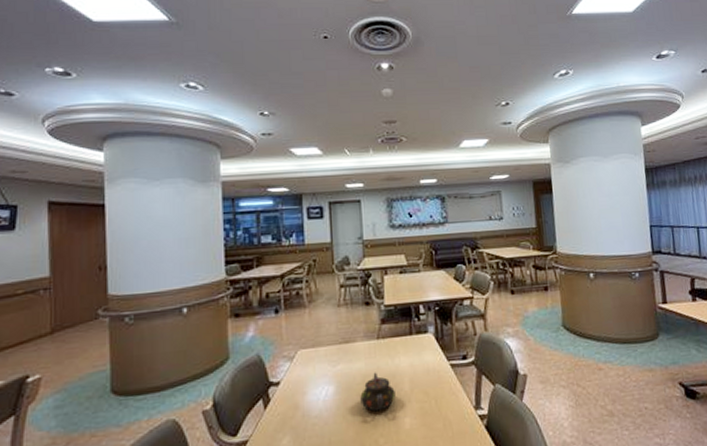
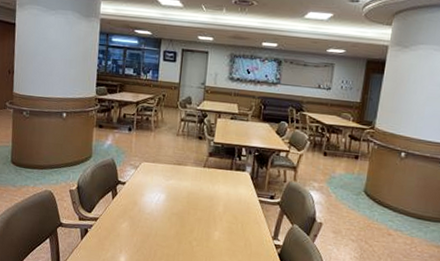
teapot: present [360,372,396,412] -> none [183,192,211,222]

